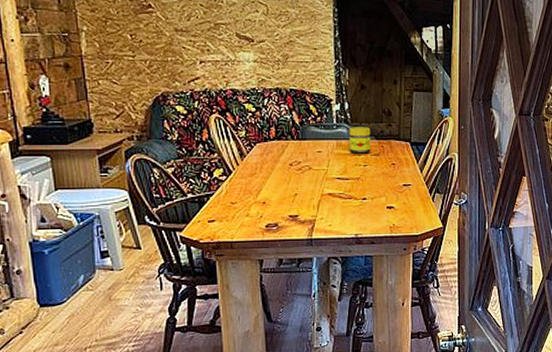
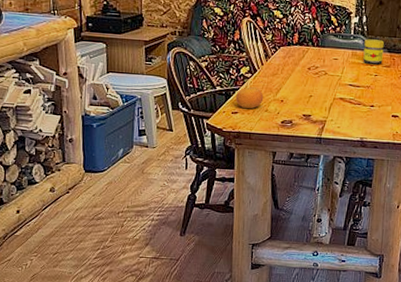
fruit: none [210,189,243,215] -> present [235,86,264,109]

